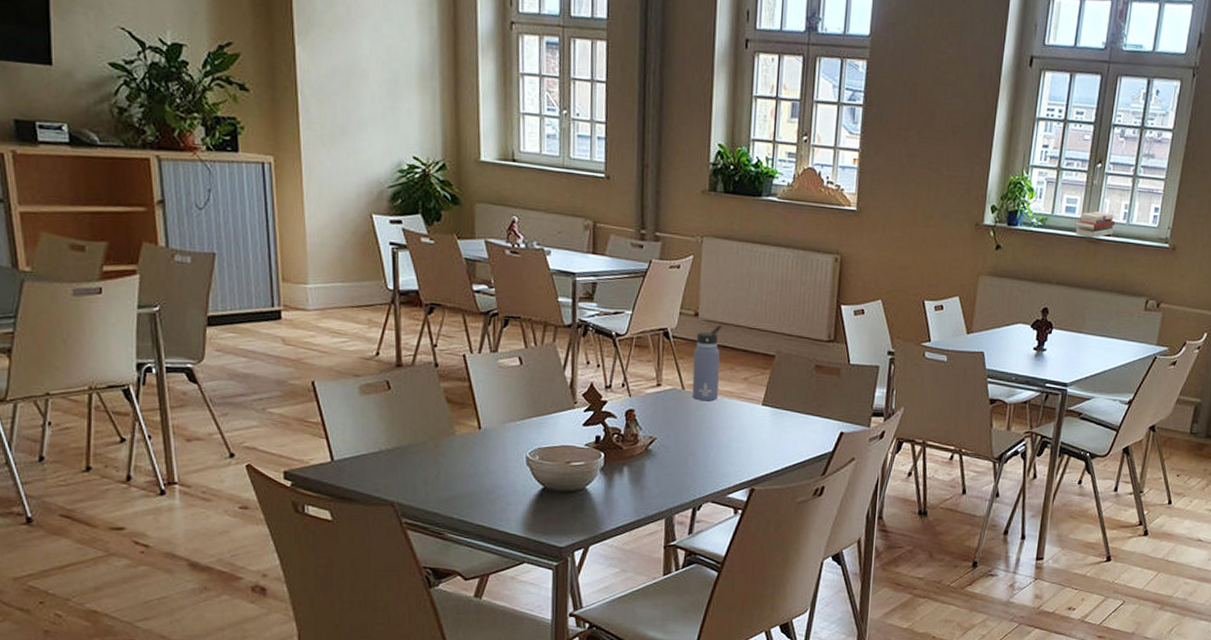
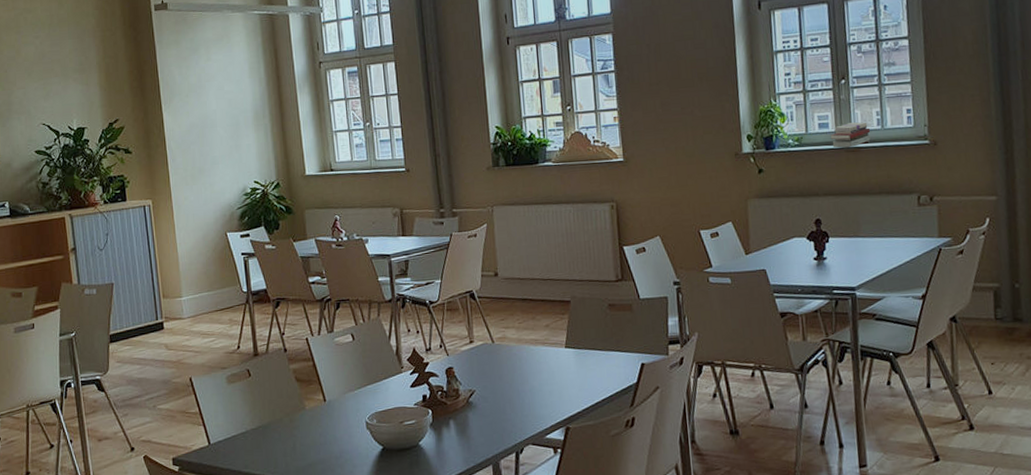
water bottle: present [692,324,723,402] -> none [498,280,525,352]

